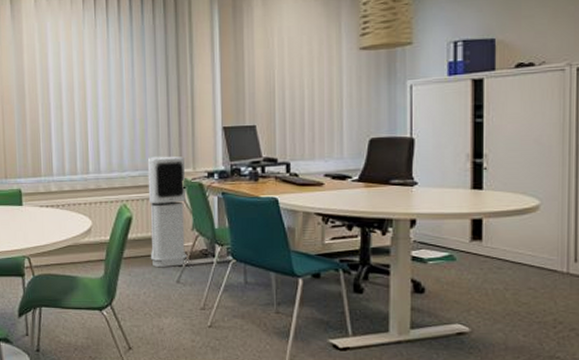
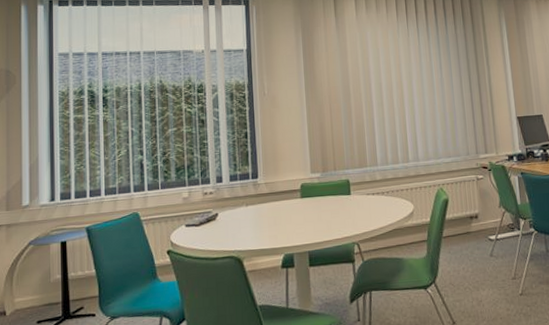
air purifier: present [147,156,188,268] -> none [458,143,498,244]

